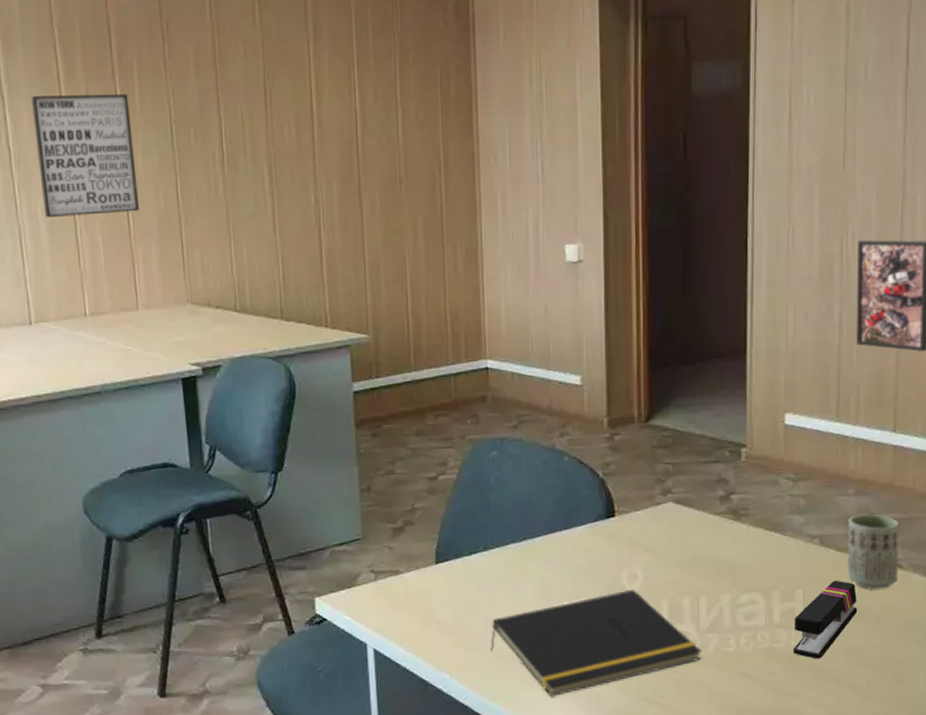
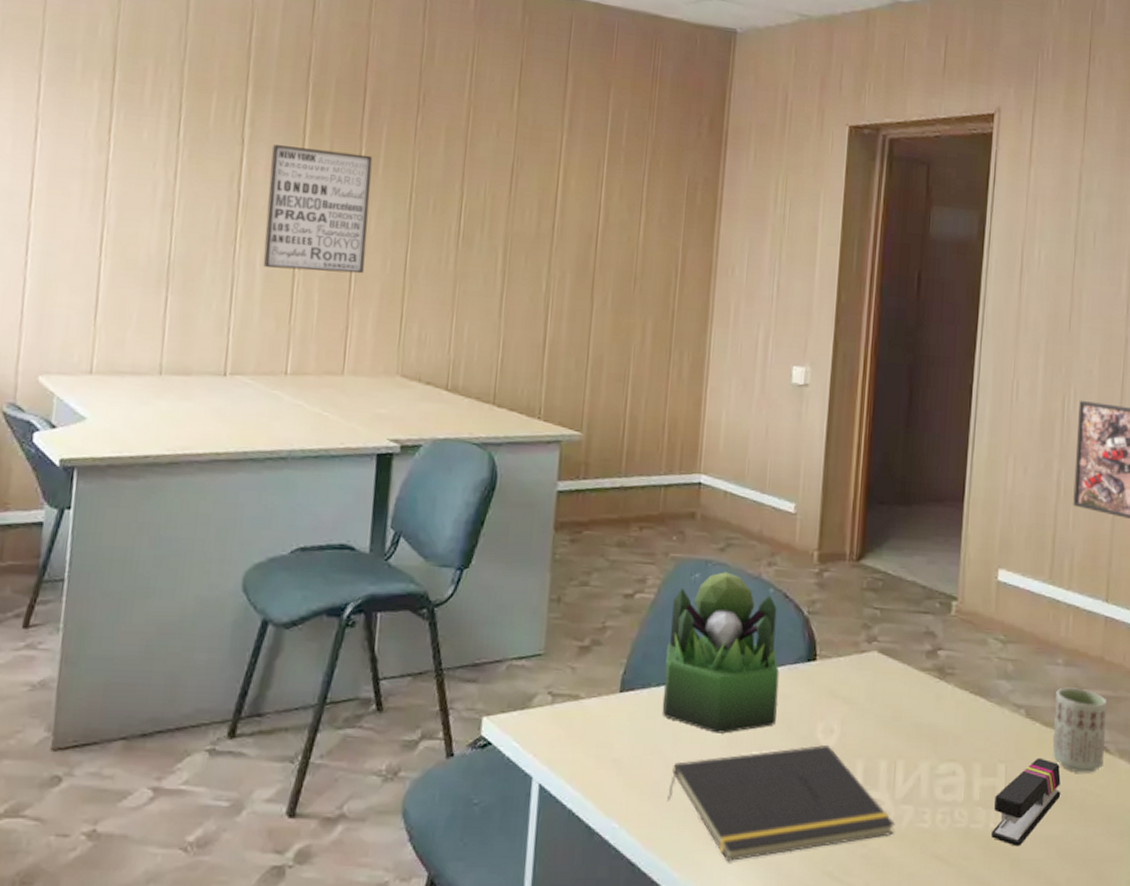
plant: none [474,446,582,590] -> present [662,572,779,734]

